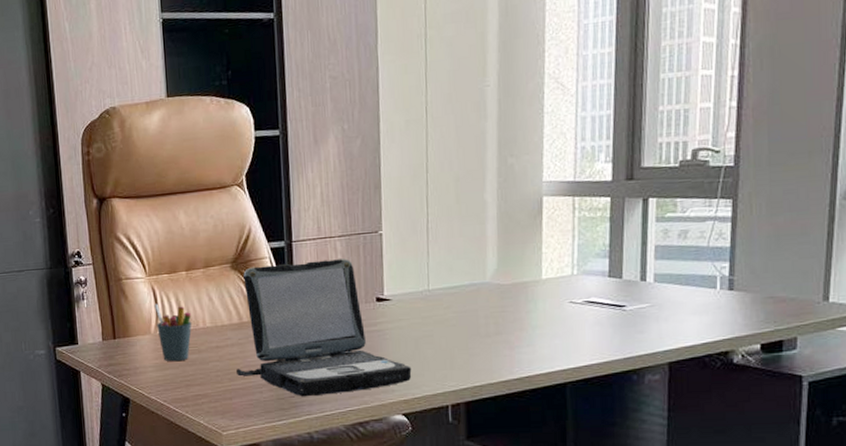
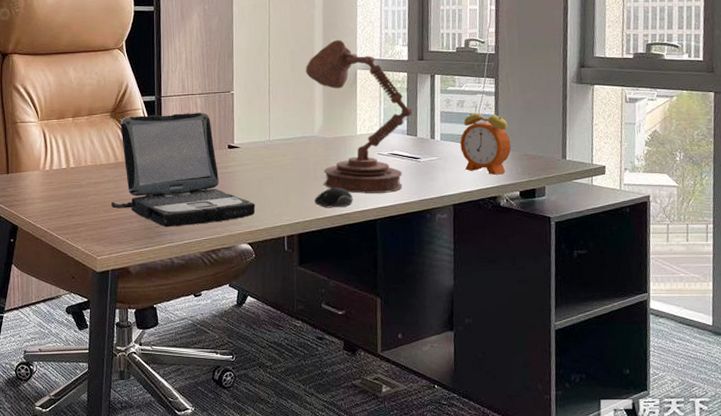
pen holder: present [154,304,192,362] -> none [44,144,76,195]
desk lamp: none [474,158,617,352] -> present [305,39,413,194]
computer mouse: none [485,345,536,371] -> present [314,187,353,208]
alarm clock: none [681,233,752,324] -> present [460,104,511,175]

